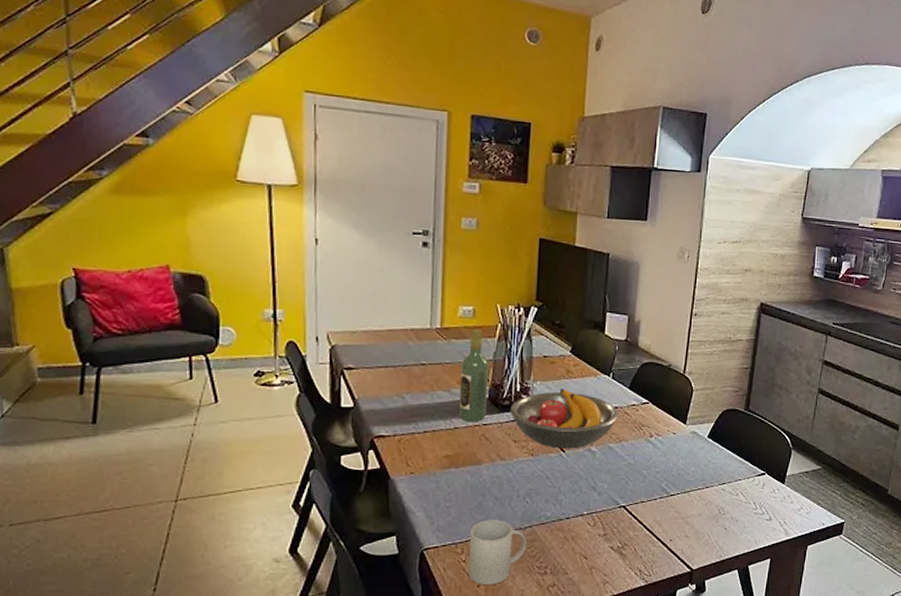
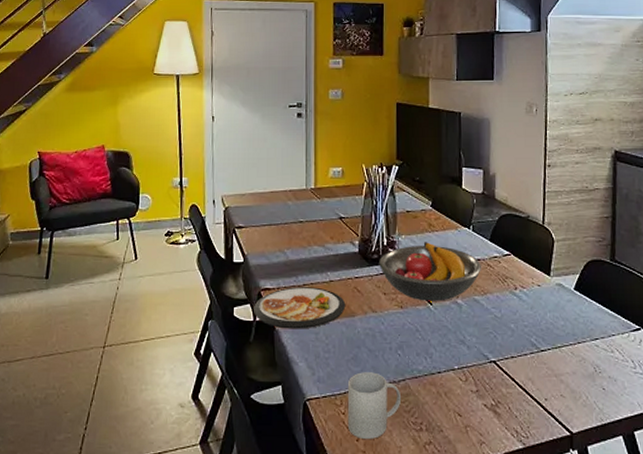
dish: none [365,434,472,478] -> present [254,287,346,329]
wine bottle: present [459,329,490,422] -> none [333,188,359,275]

